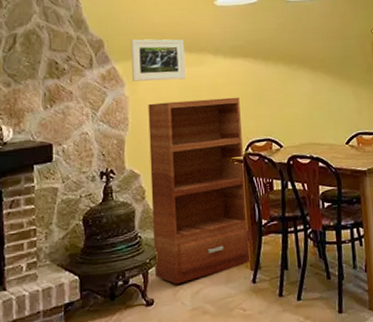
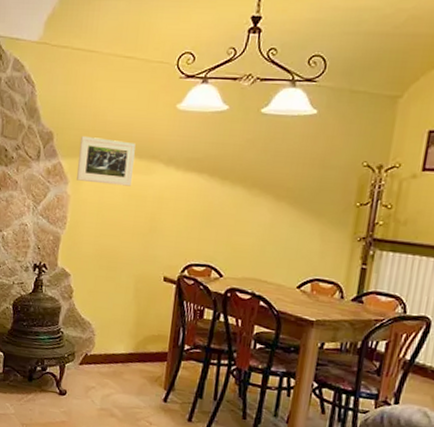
bookshelf: present [148,97,251,285] -> none [70,206,185,384]

